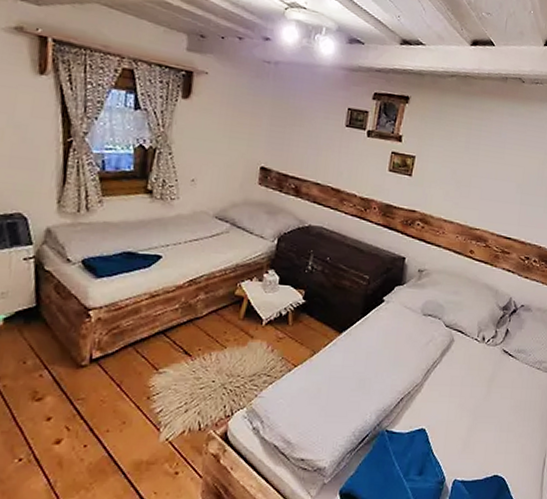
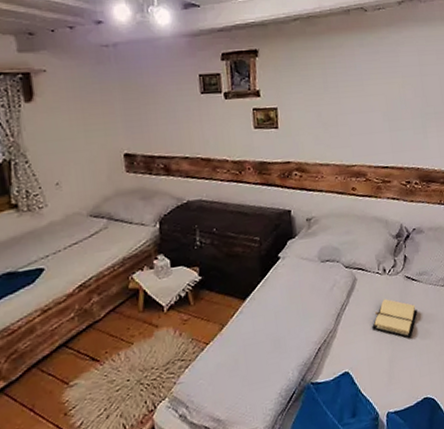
book: none [458,367,508,413] -> present [372,298,418,339]

